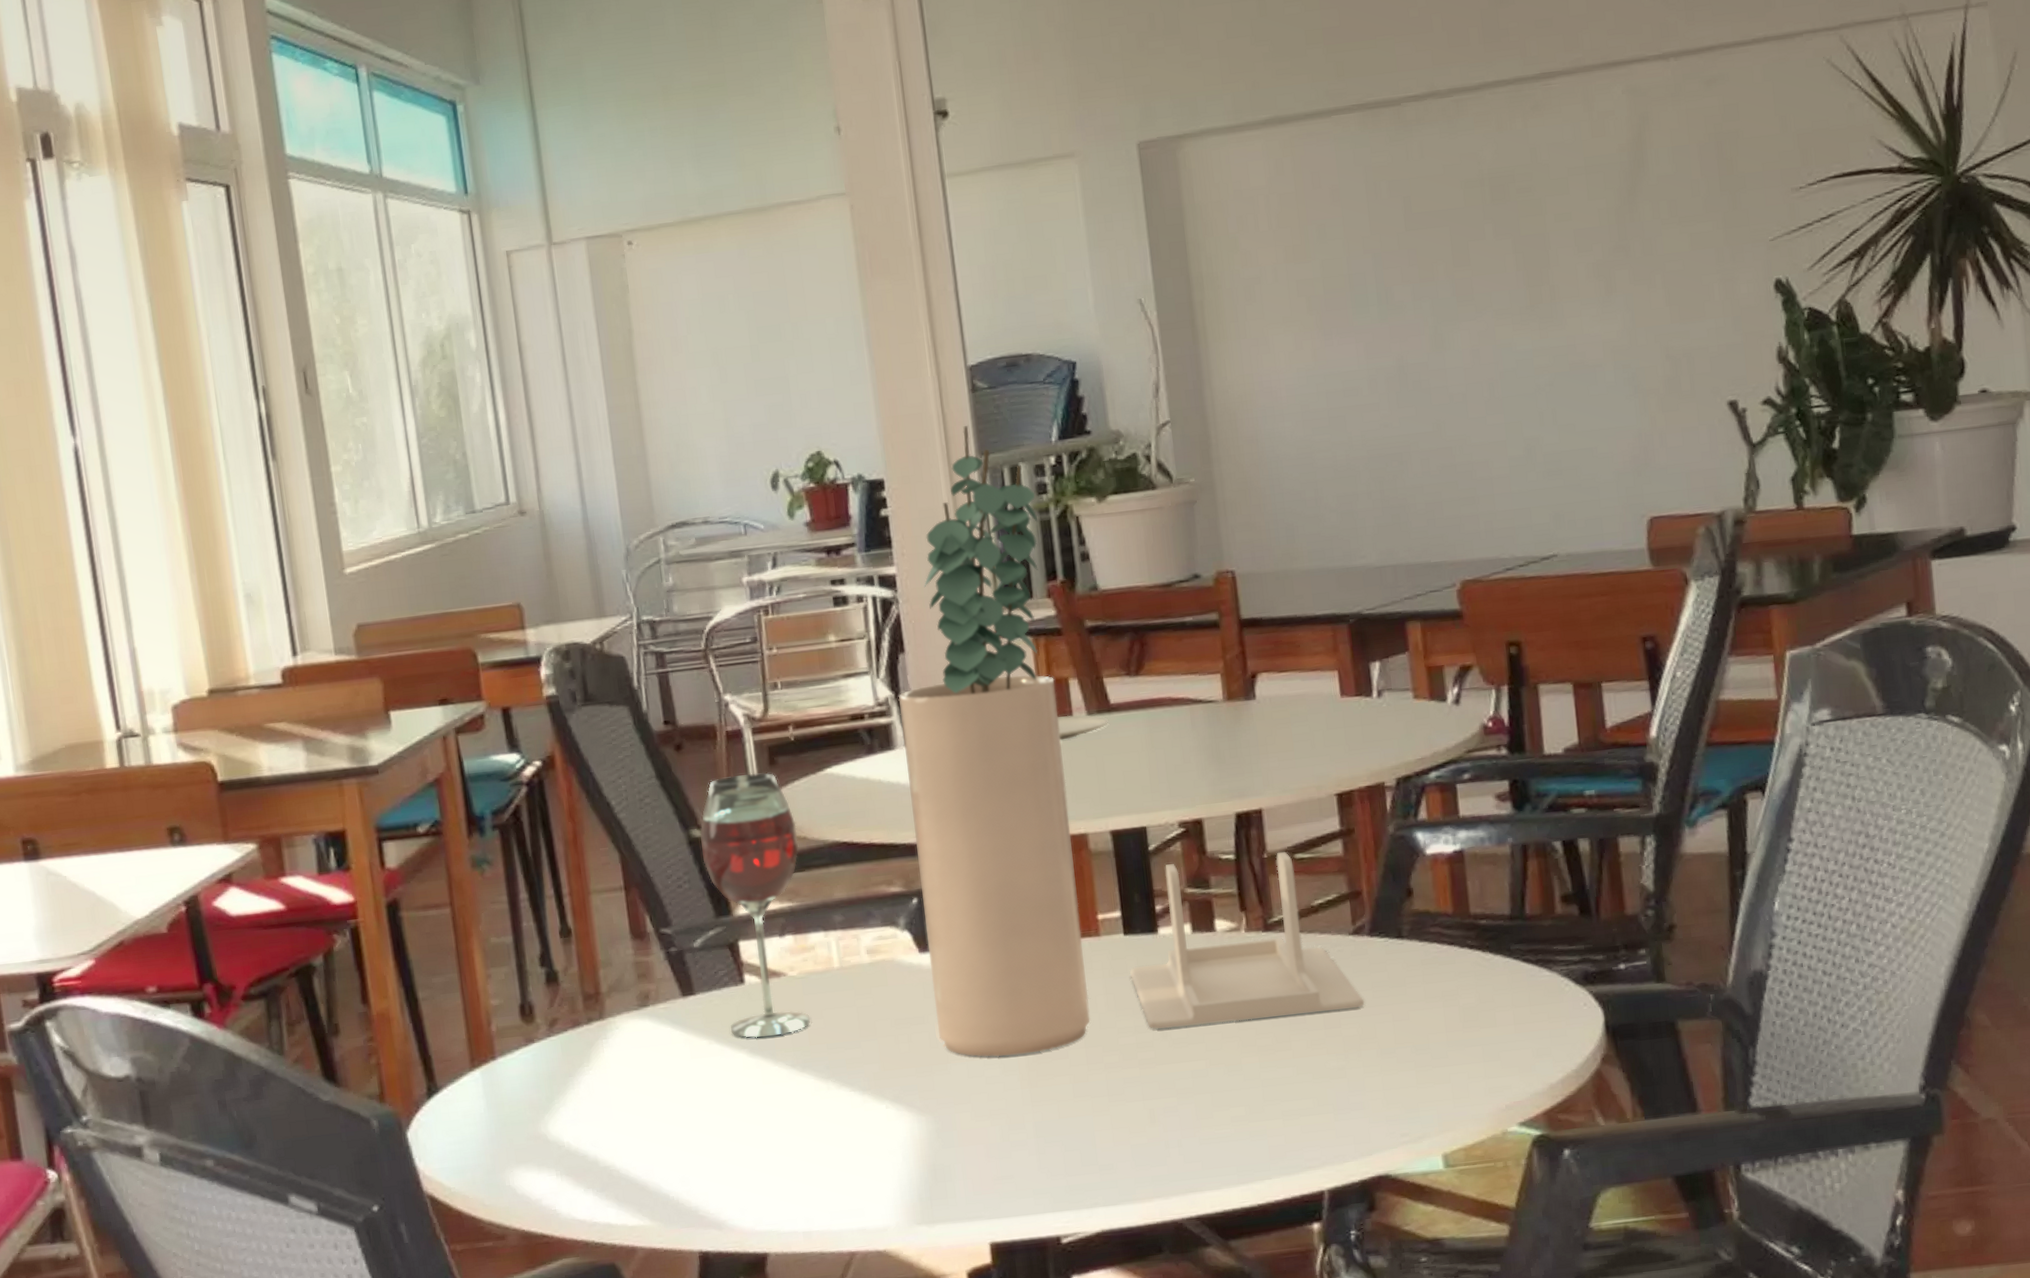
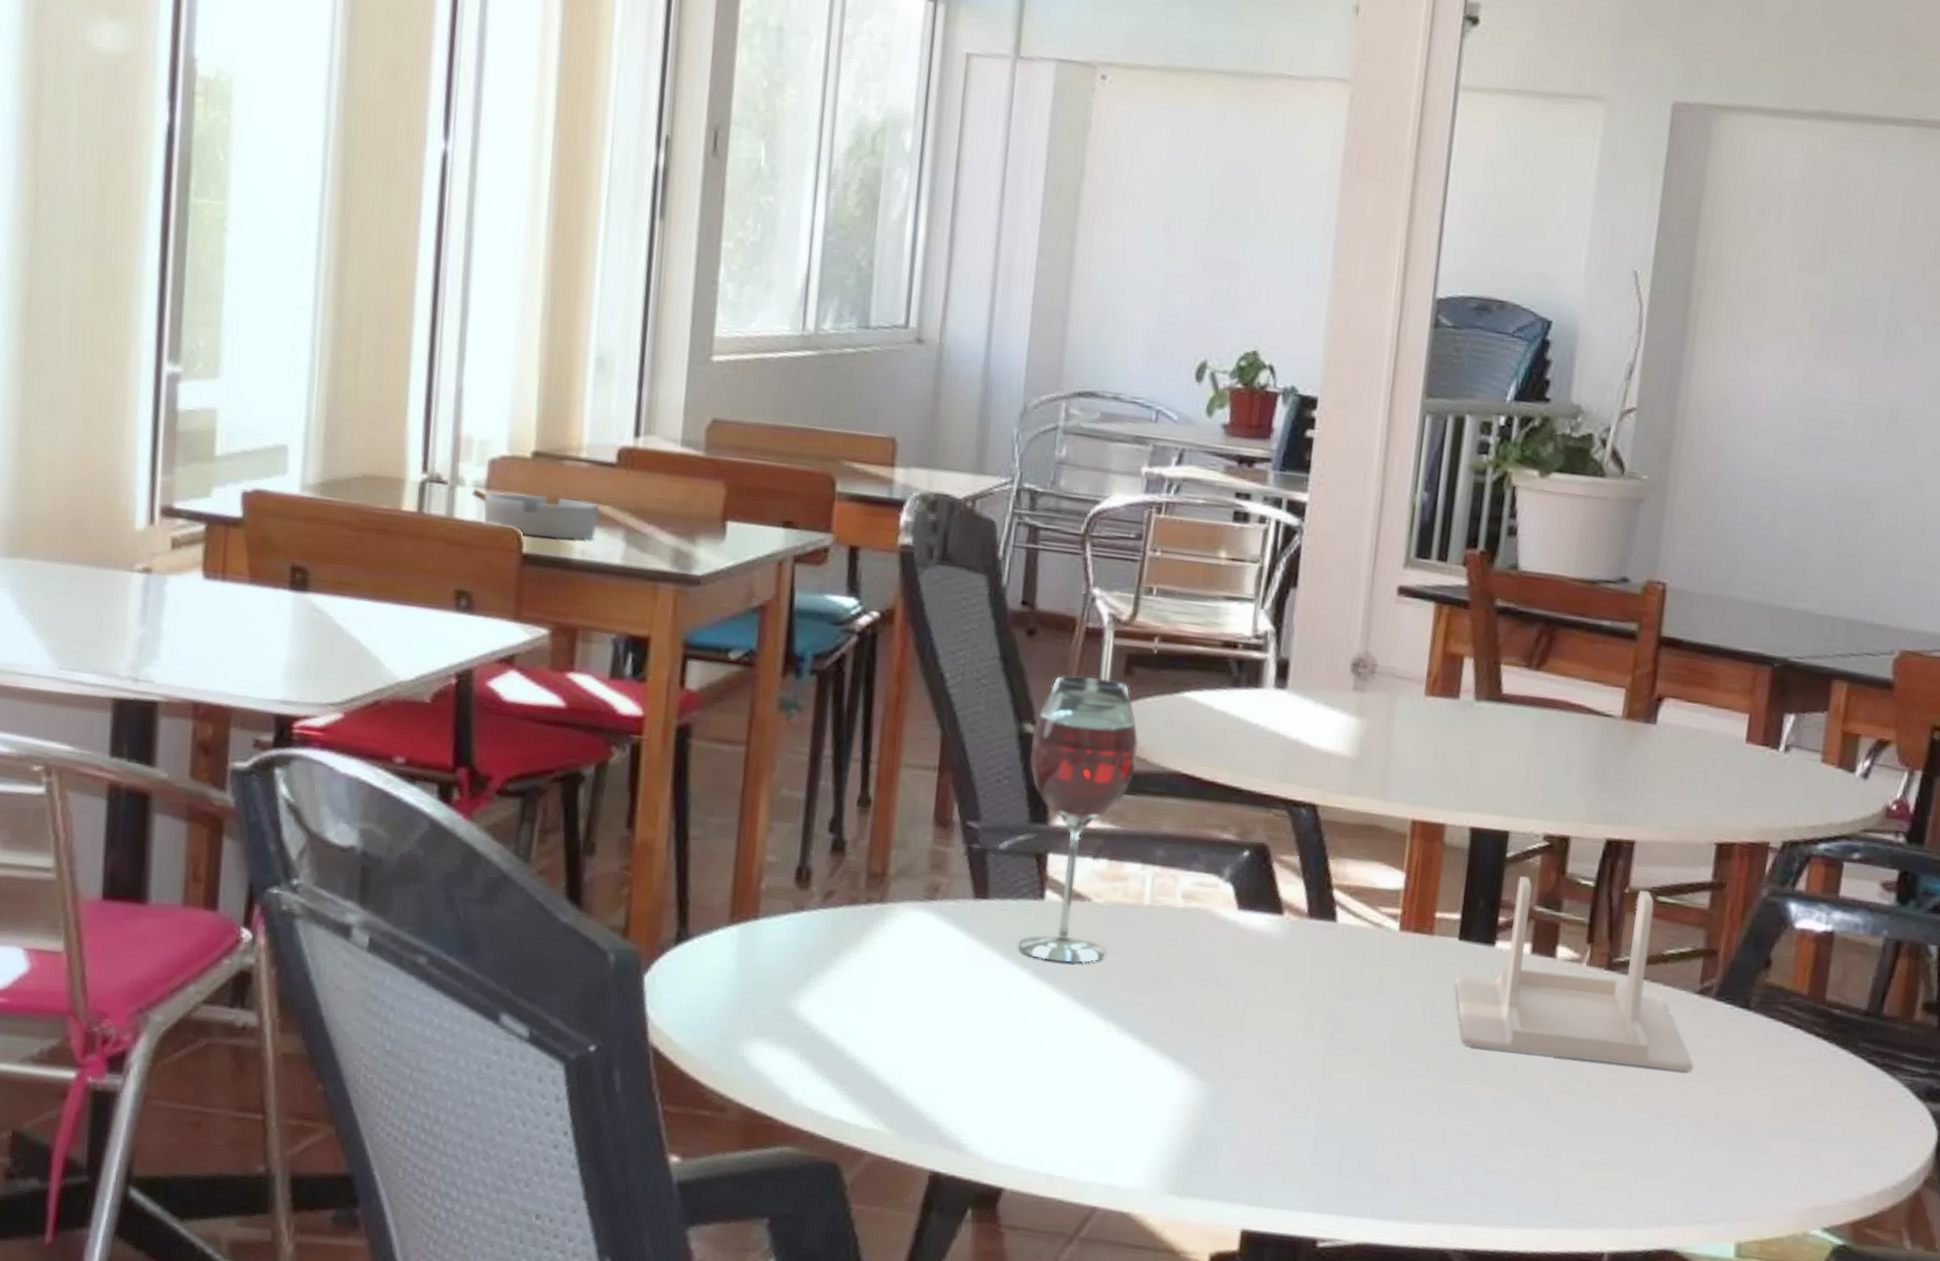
ashtray: none [163,722,278,766] -> present [471,488,600,540]
vase: present [898,426,1090,1057] -> none [1238,361,1476,1043]
plate: present [1058,715,1109,741] -> none [1439,694,1497,721]

